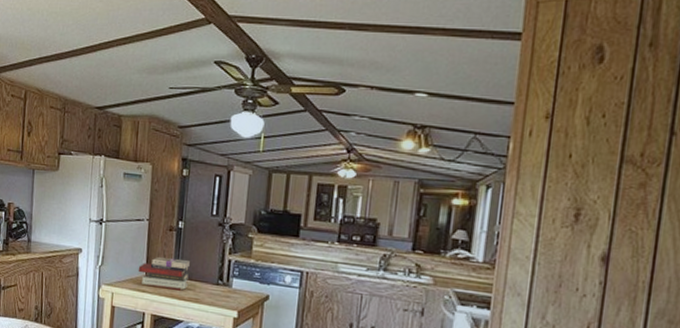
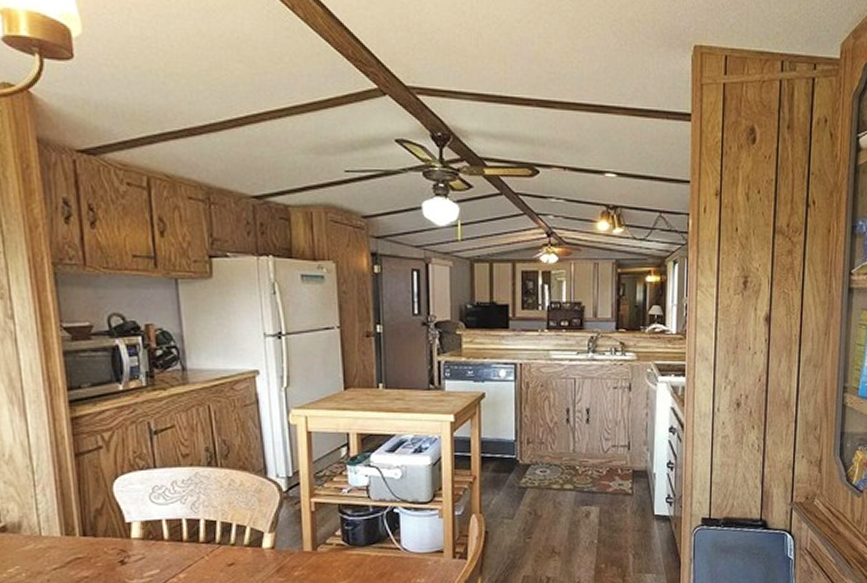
books: present [138,256,190,291] -> none [334,367,397,403]

